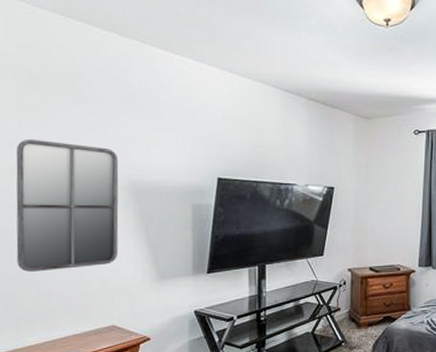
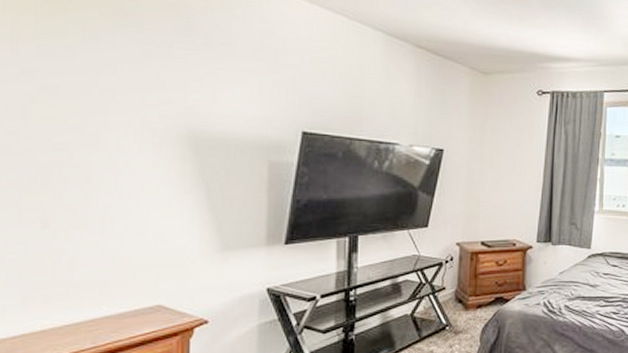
home mirror: present [16,139,119,272] -> none [27,69,174,237]

